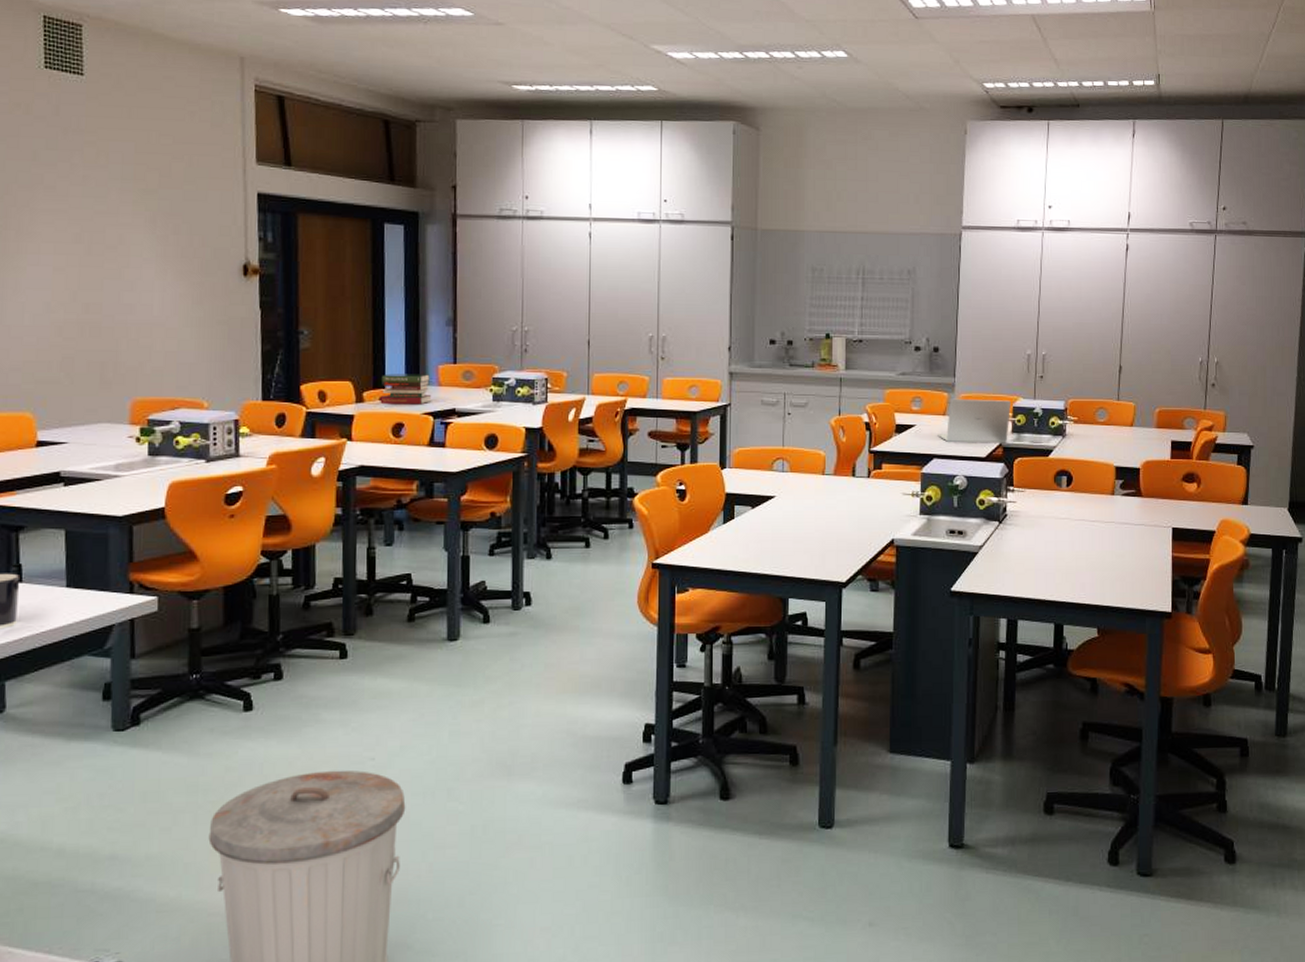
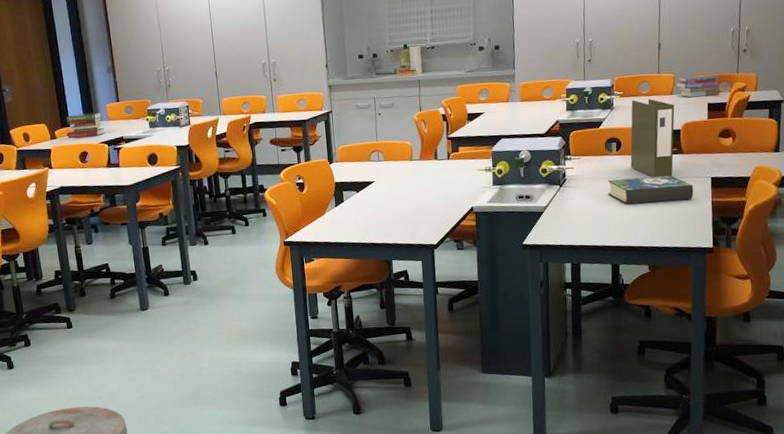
laptop: present [937,398,1010,443] -> none [503,83,564,124]
book: none [1055,520,1152,553] -> present [607,175,694,205]
binder: none [1082,428,1135,523] -> present [630,98,675,177]
books: none [1138,408,1185,432] -> present [676,75,720,98]

